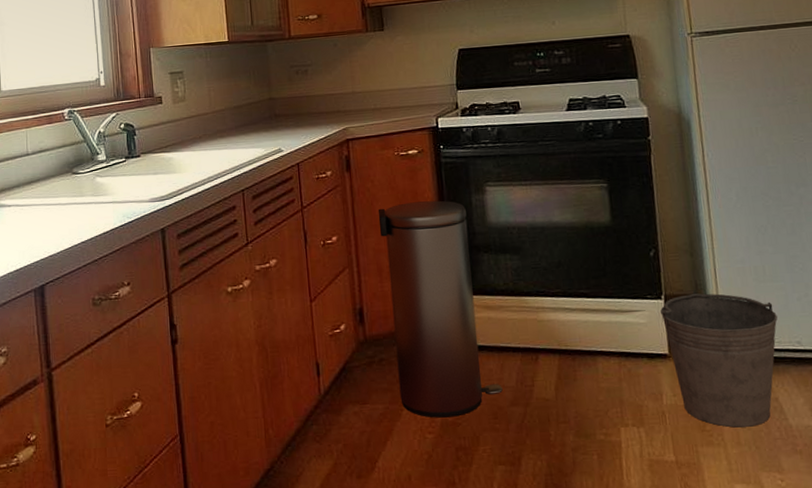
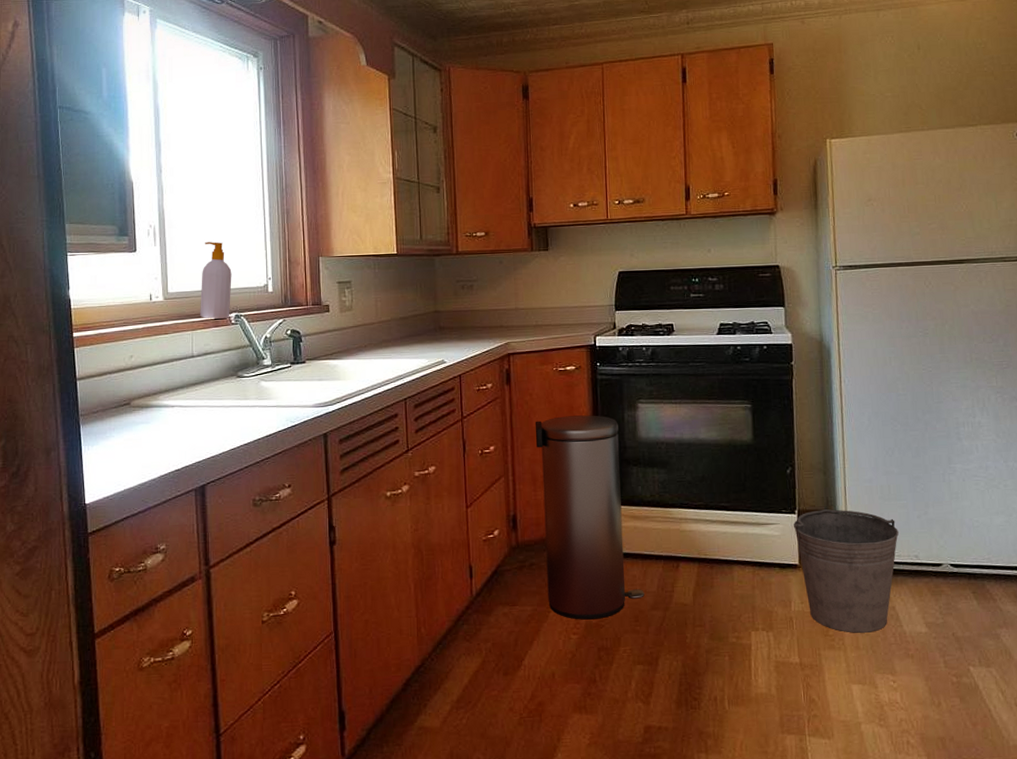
soap bottle: none [33,37,64,116] -> present [200,242,232,319]

